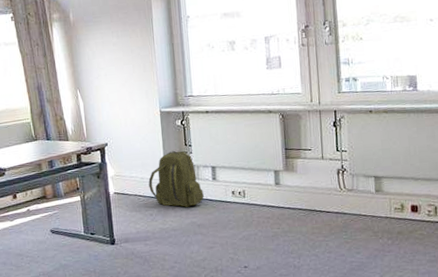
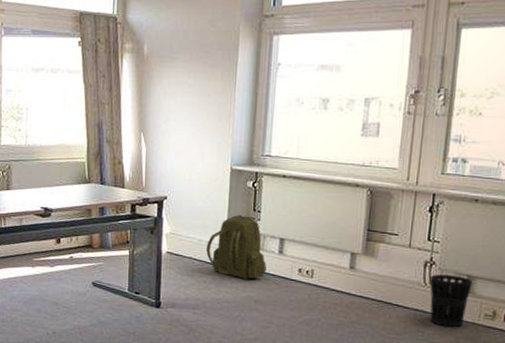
wastebasket: none [343,177,380,224] -> present [429,274,473,327]

